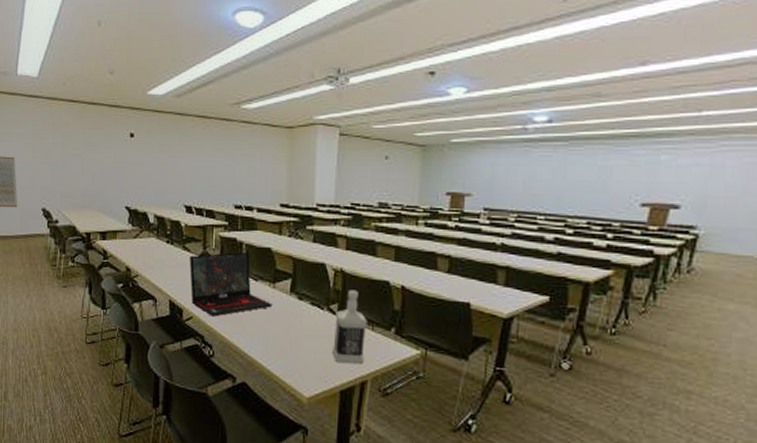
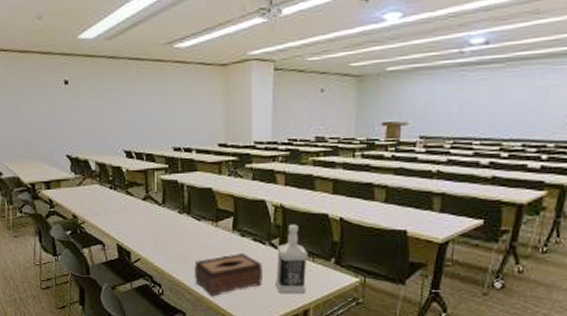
laptop: present [189,251,273,317] -> none [134,193,217,257]
tissue box: none [248,317,319,361] -> present [194,253,262,296]

